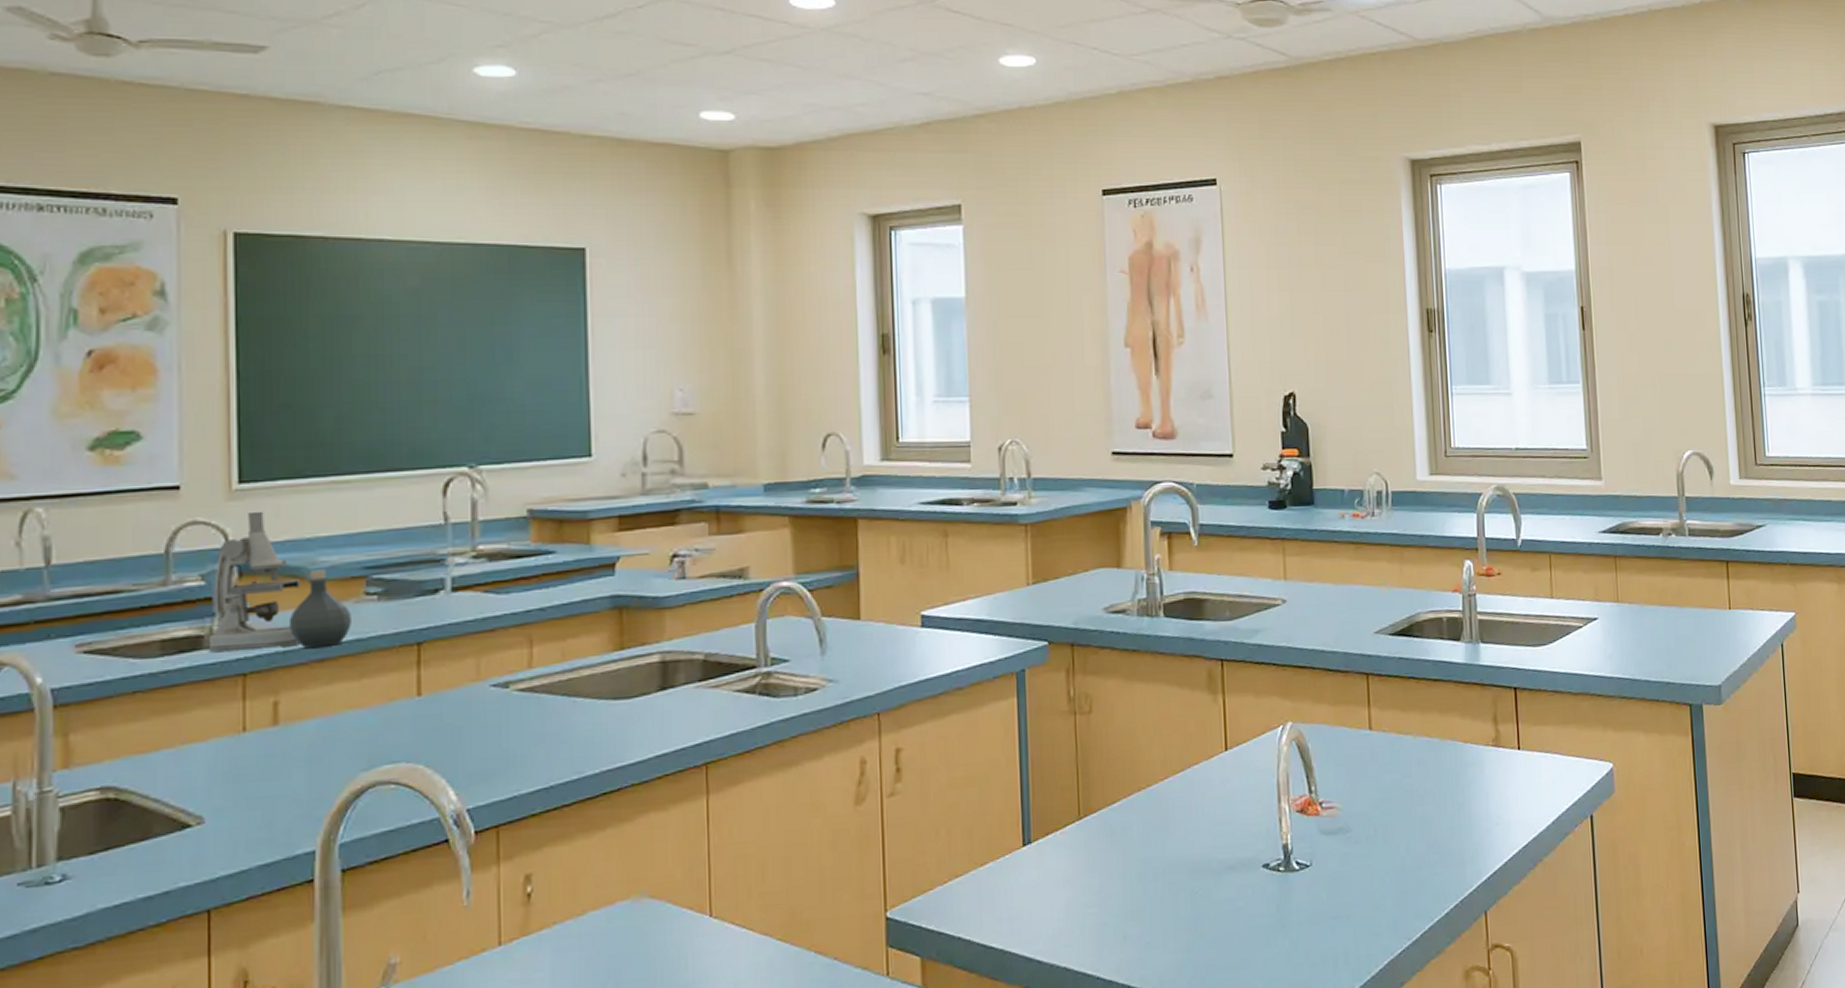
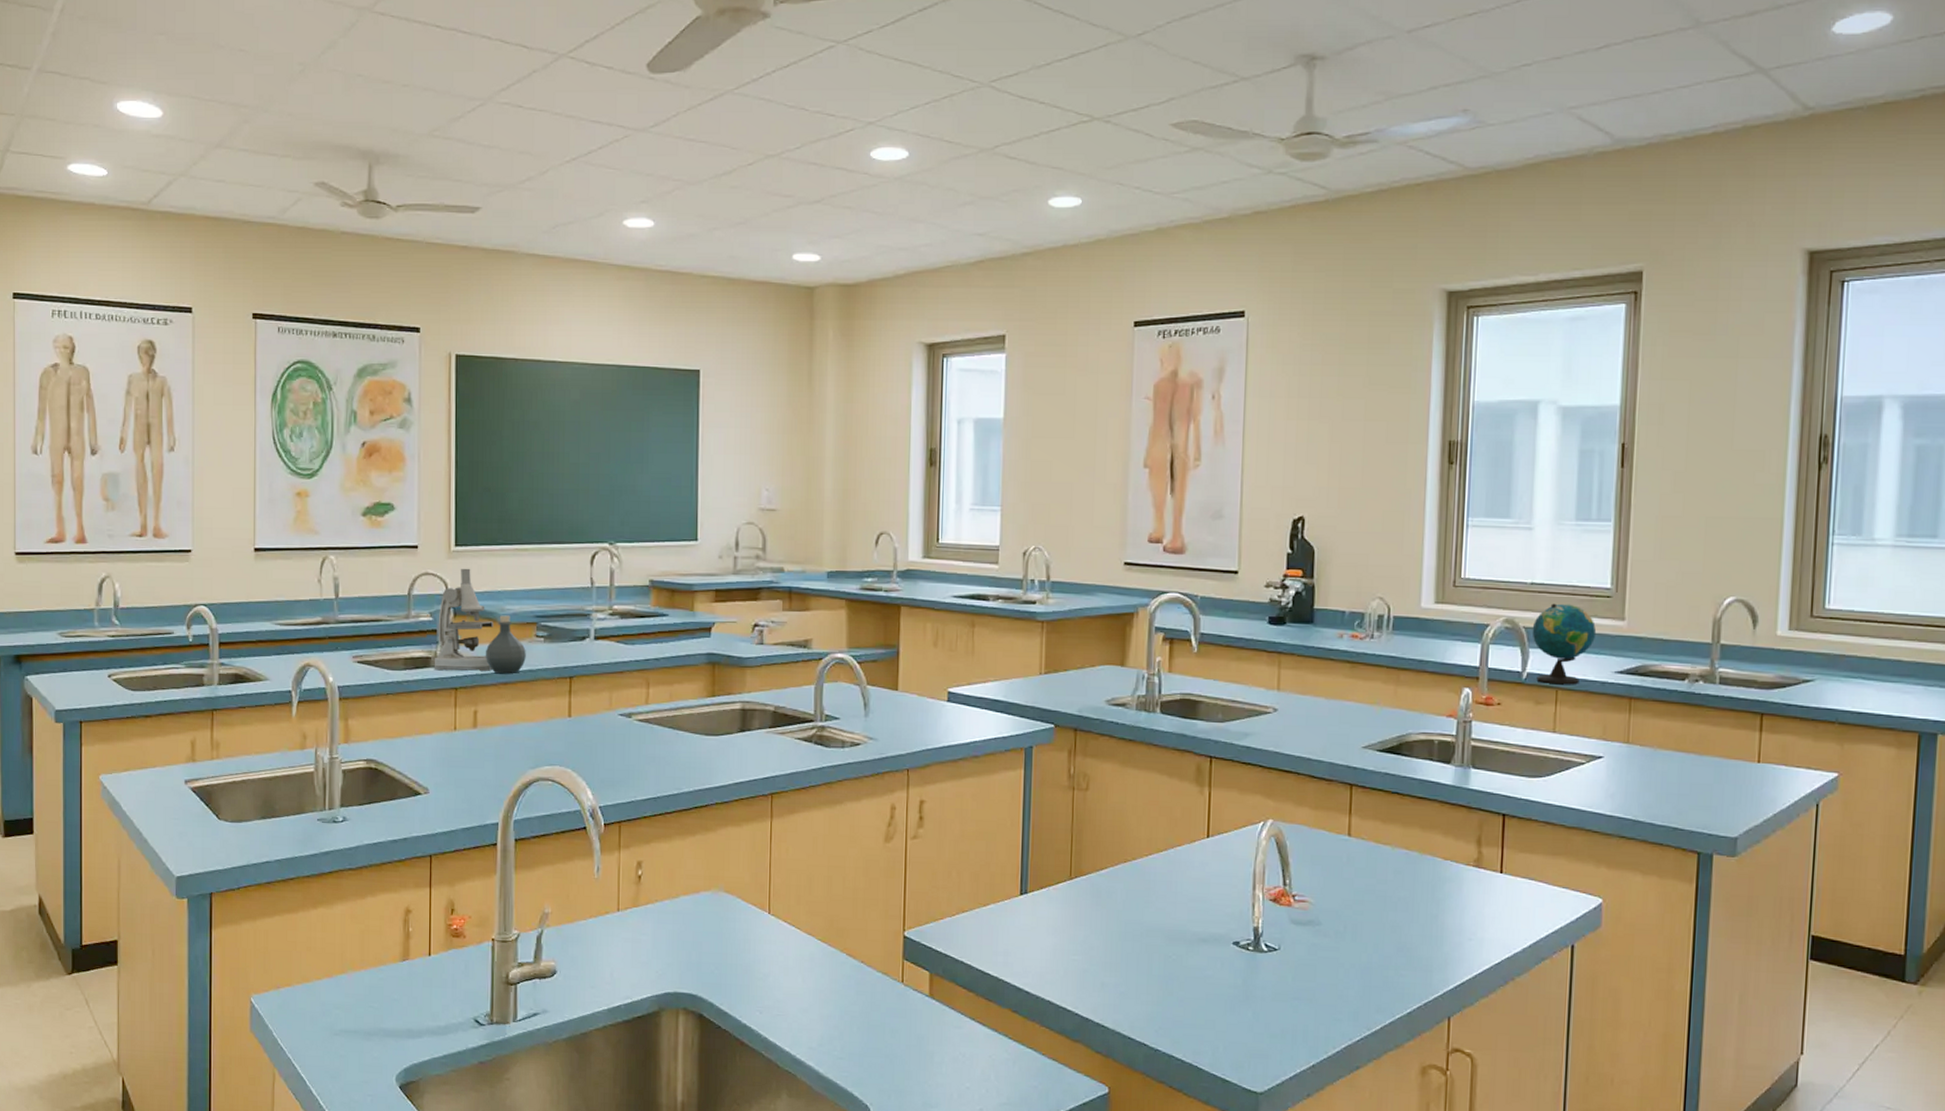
globe: none [1521,467,1579,549] -> present [1532,603,1597,685]

